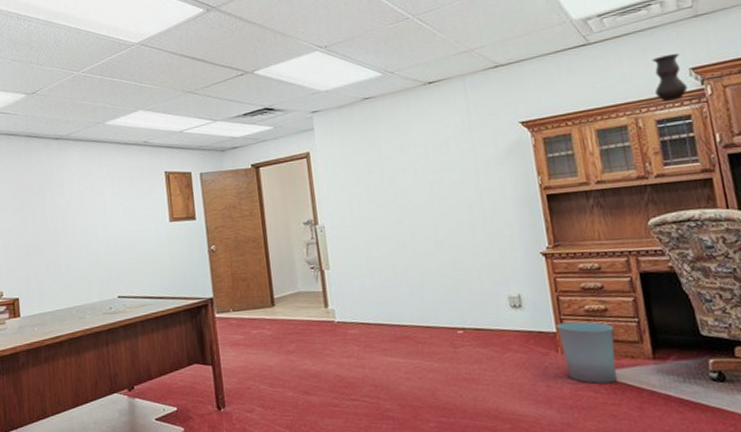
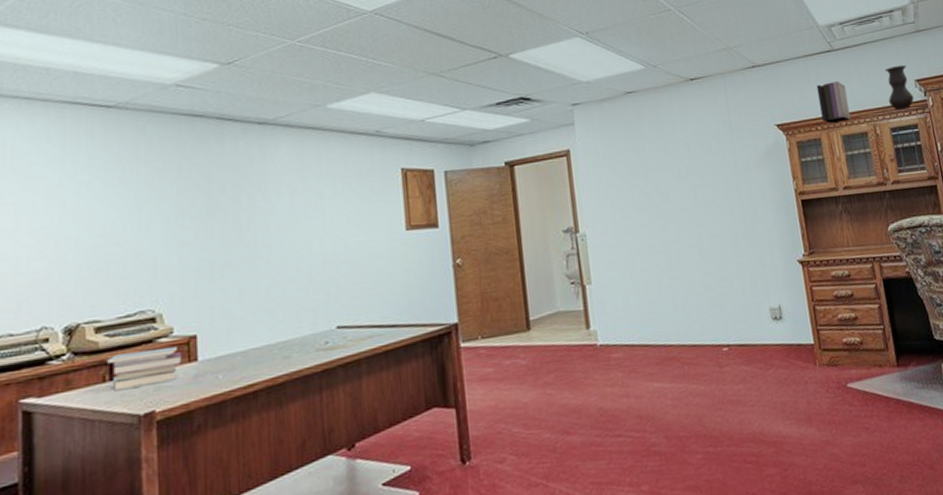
waste bin: present [556,321,618,384] -> none [813,331,869,396]
books: none [568,74,608,119] -> present [816,80,851,124]

